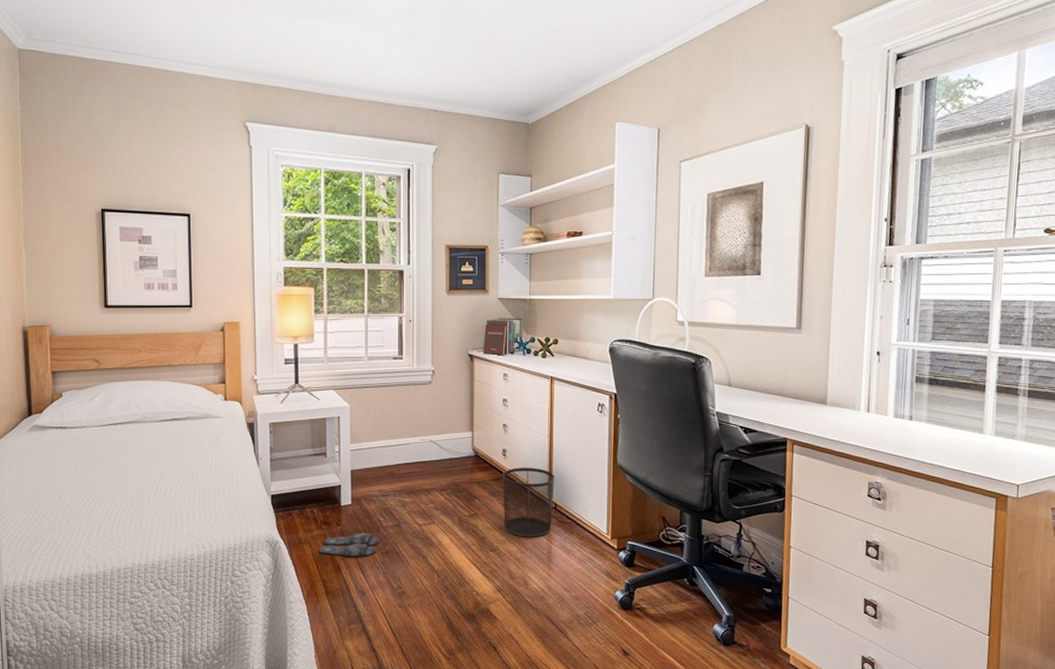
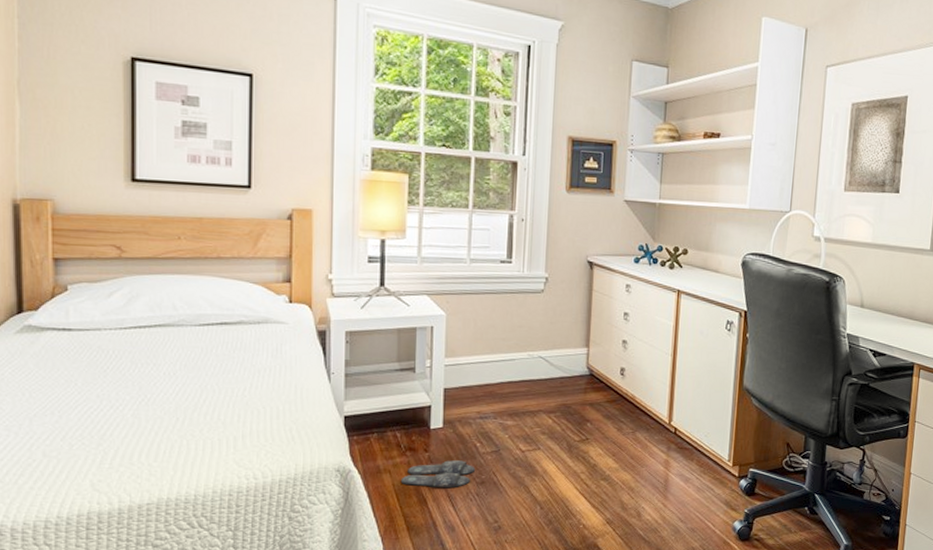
books: present [483,317,523,356] -> none [604,222,651,265]
waste bin: present [502,467,555,537] -> none [618,388,677,465]

